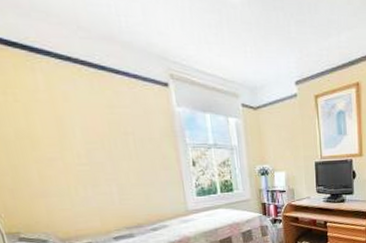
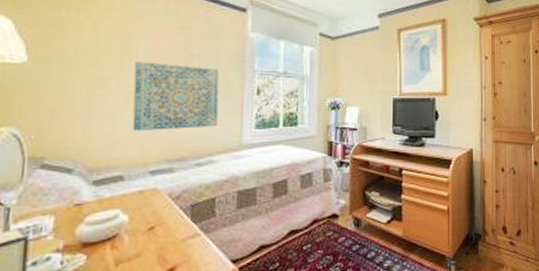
wall art: none [75,142,164,206] -> present [132,61,220,132]

